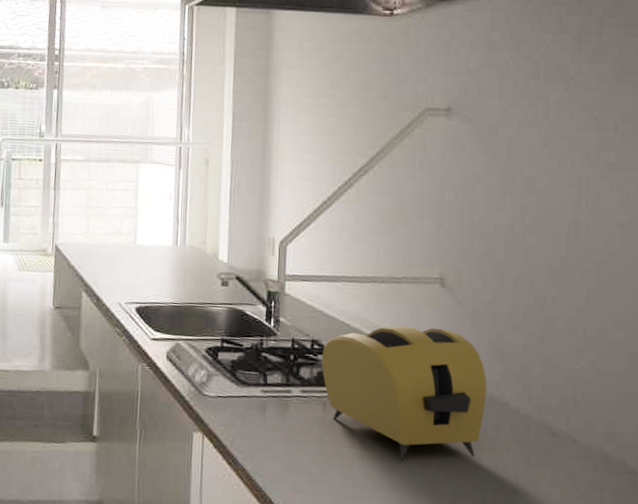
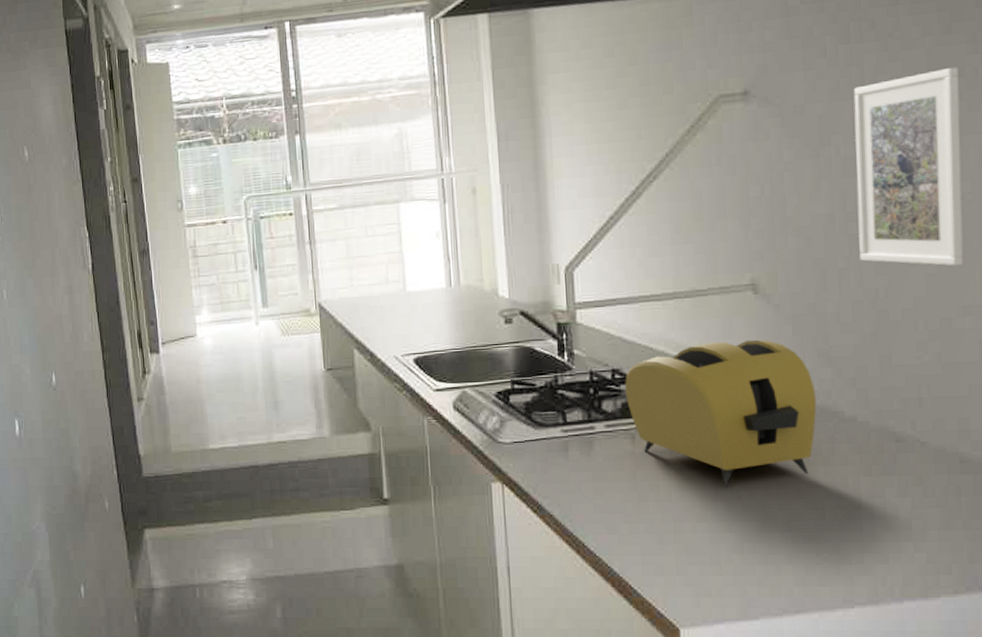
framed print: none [533,112,627,285] -> present [853,66,964,266]

